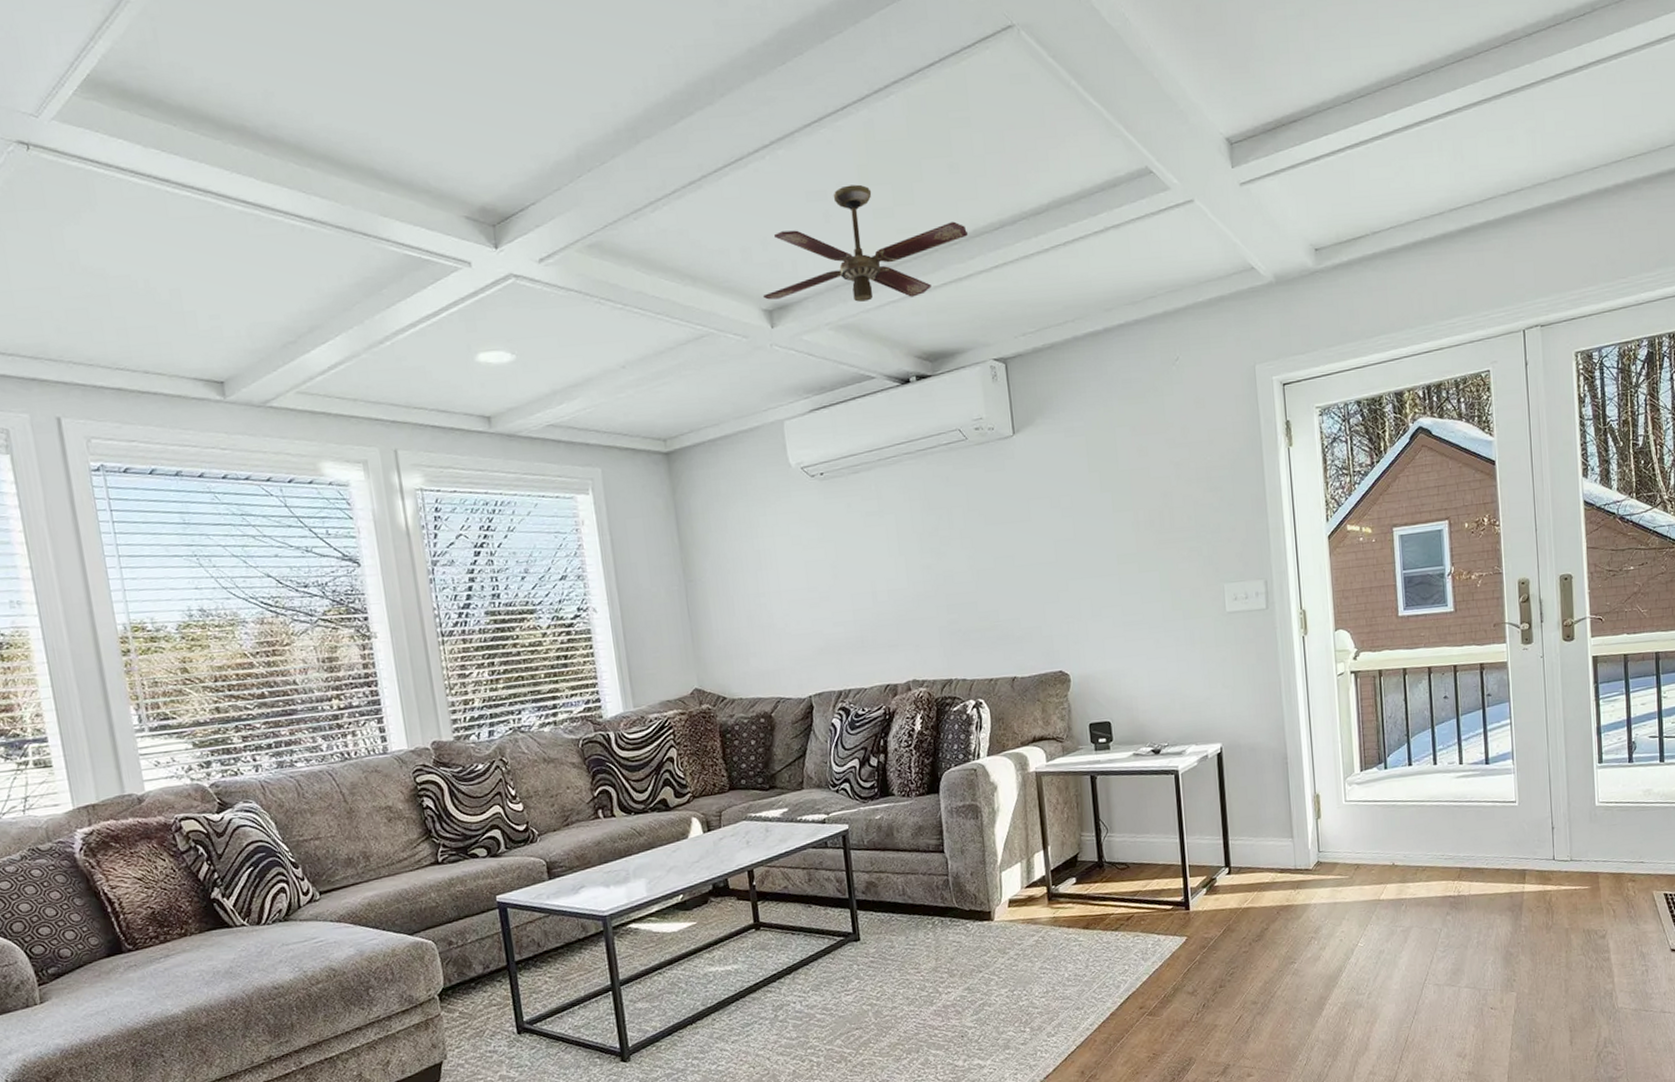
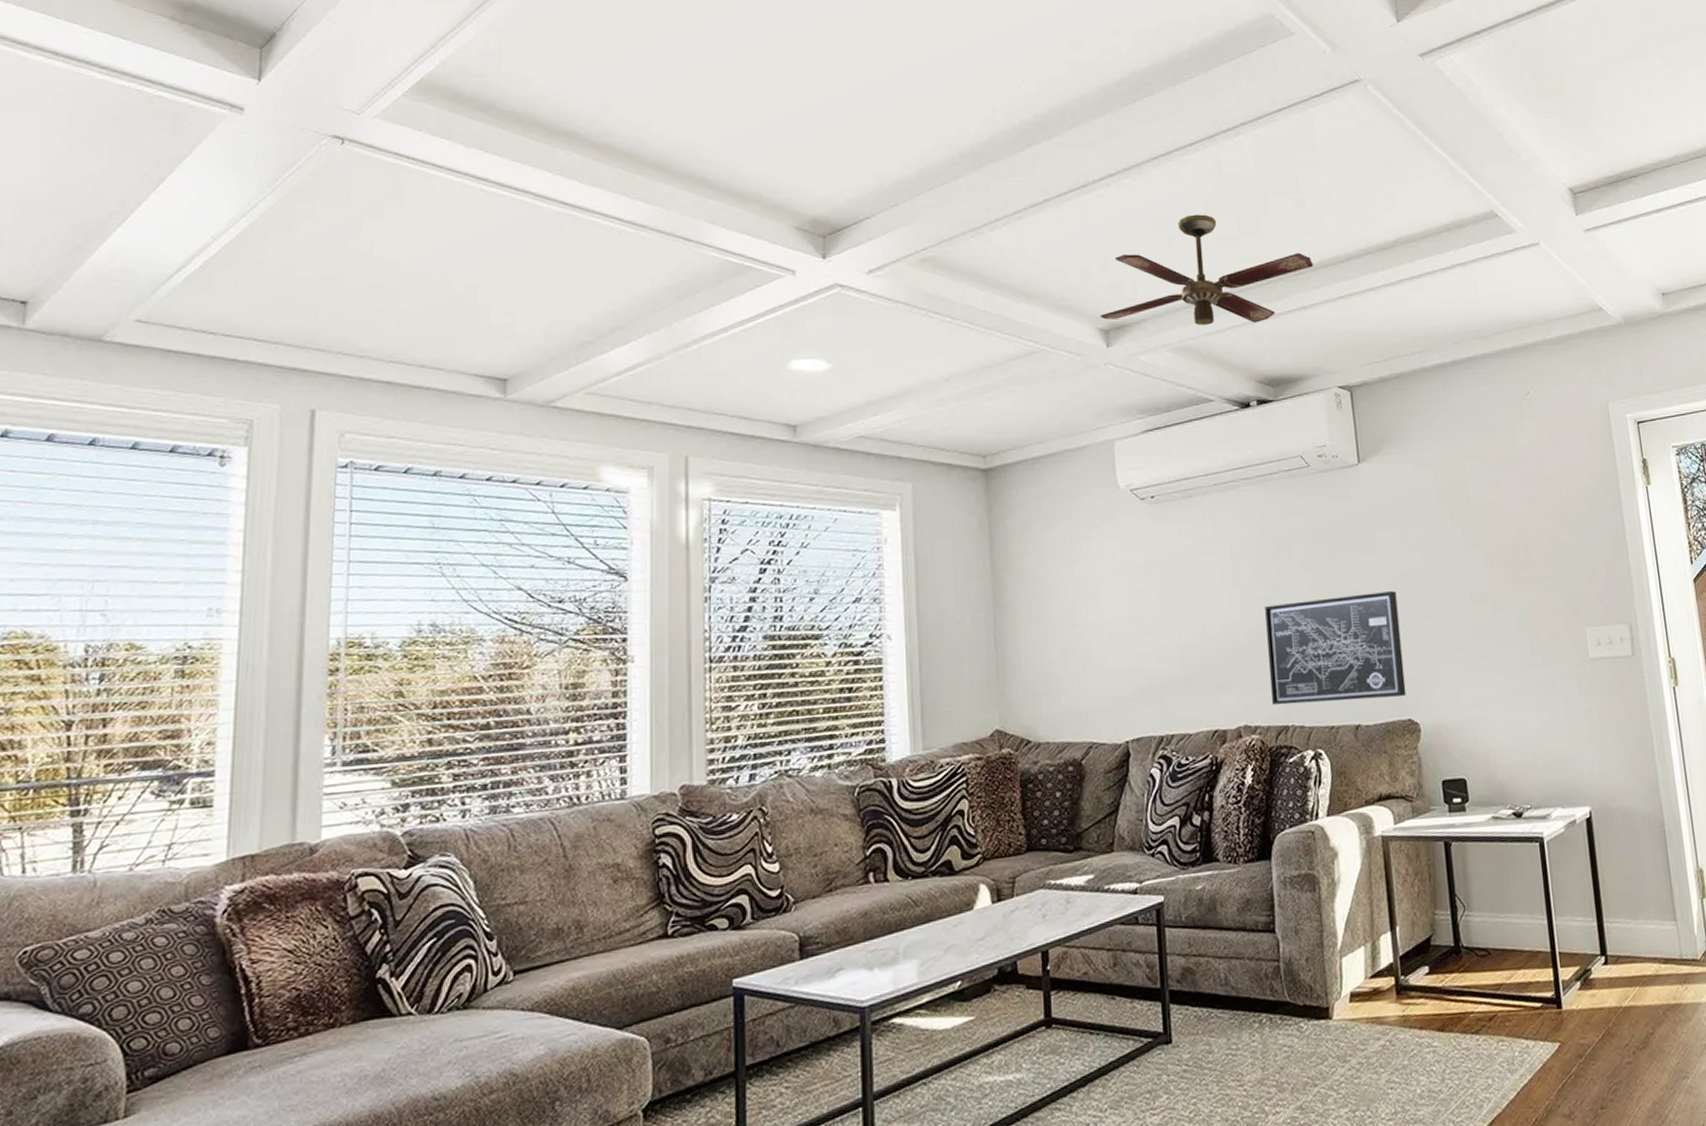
wall art: none [929,555,1058,662] -> present [1265,591,1407,706]

